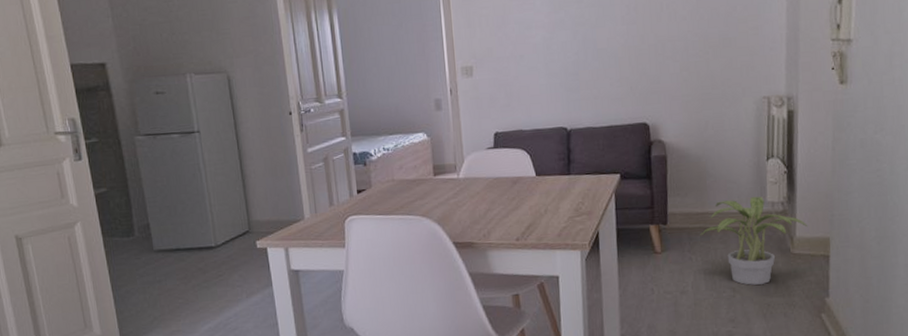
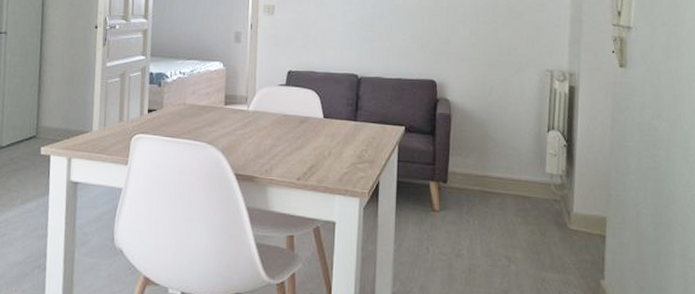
potted plant: present [700,196,808,285] -> none [478,166,585,257]

